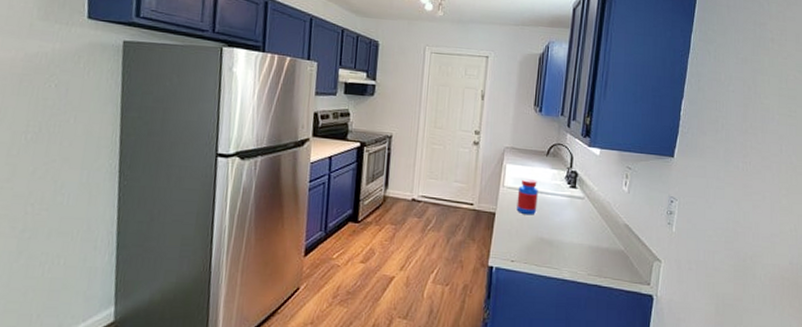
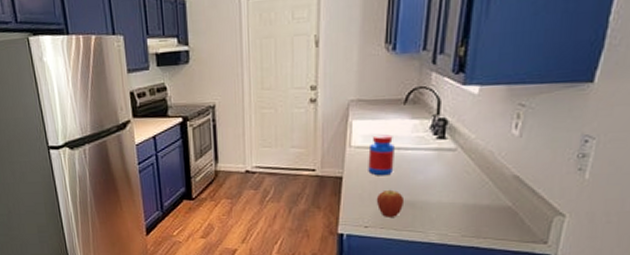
fruit: none [521,228,545,253] -> present [376,189,405,217]

